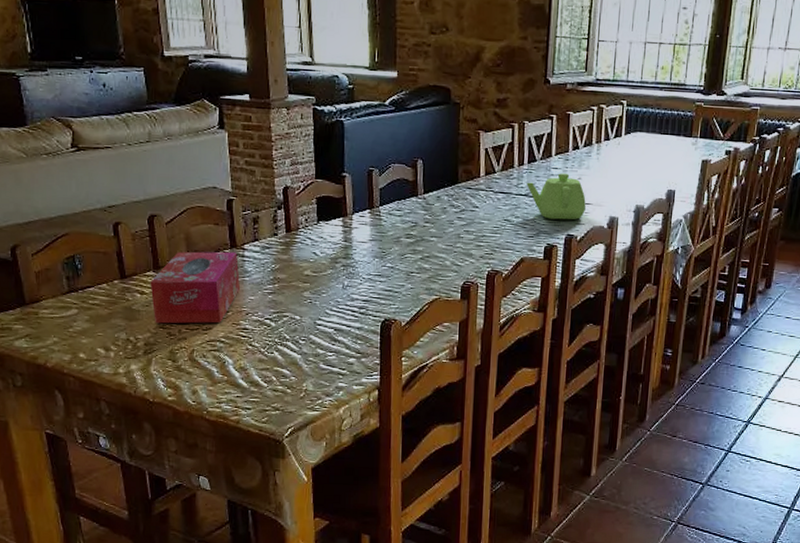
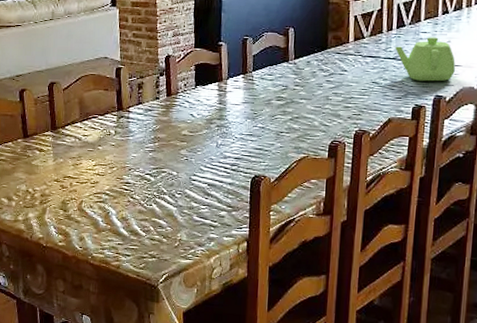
tissue box: present [150,251,240,324] -> none [47,114,125,178]

